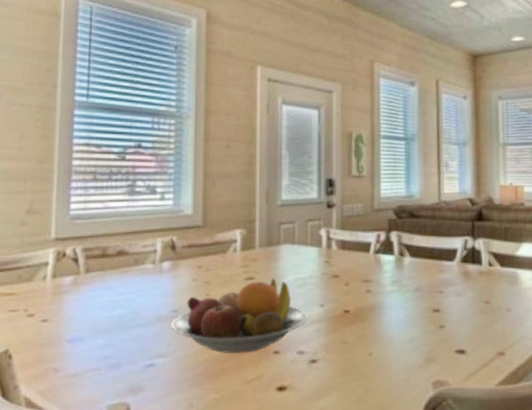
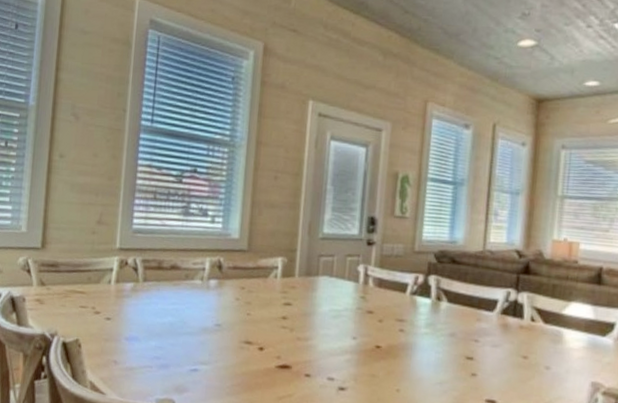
fruit bowl: present [172,278,307,353] -> none [214,306,339,372]

